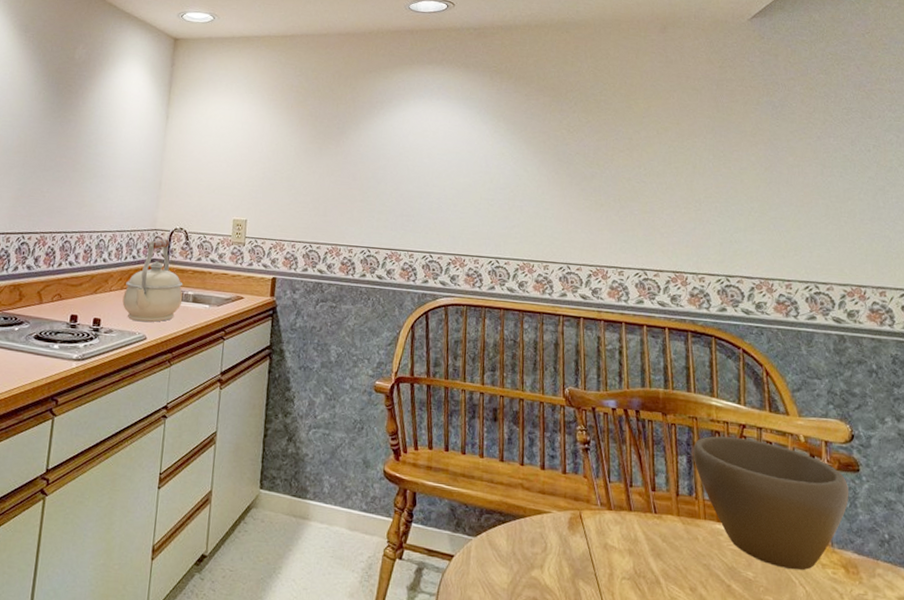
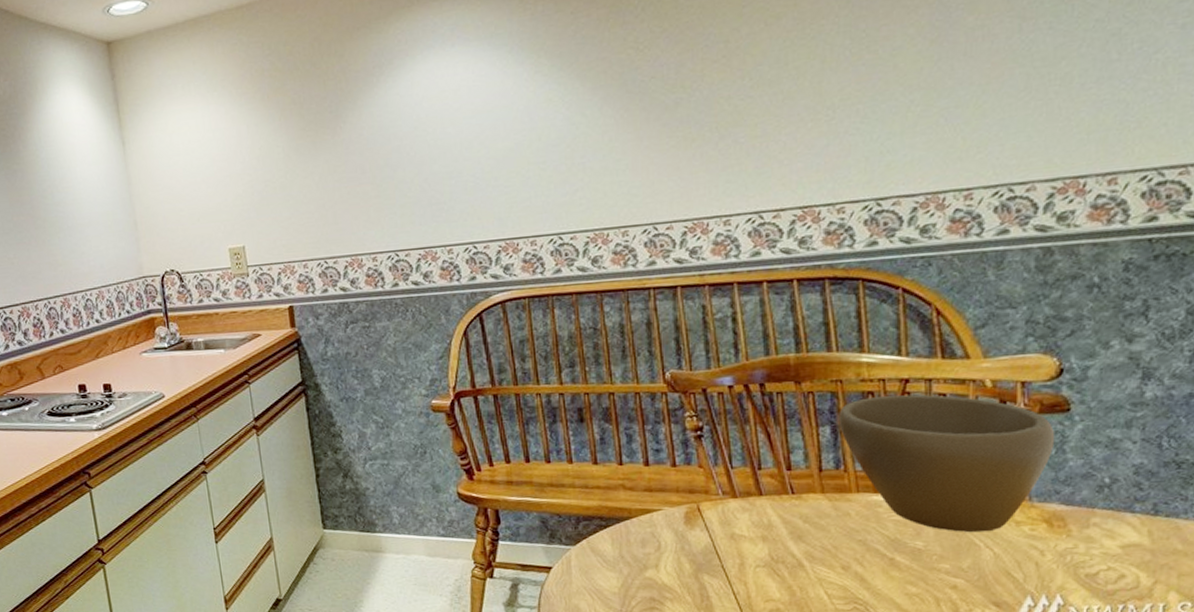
kettle: present [122,239,183,322] -> none [127,285,194,380]

